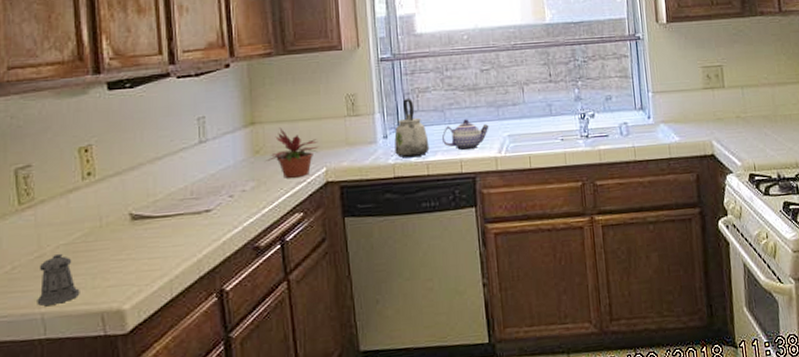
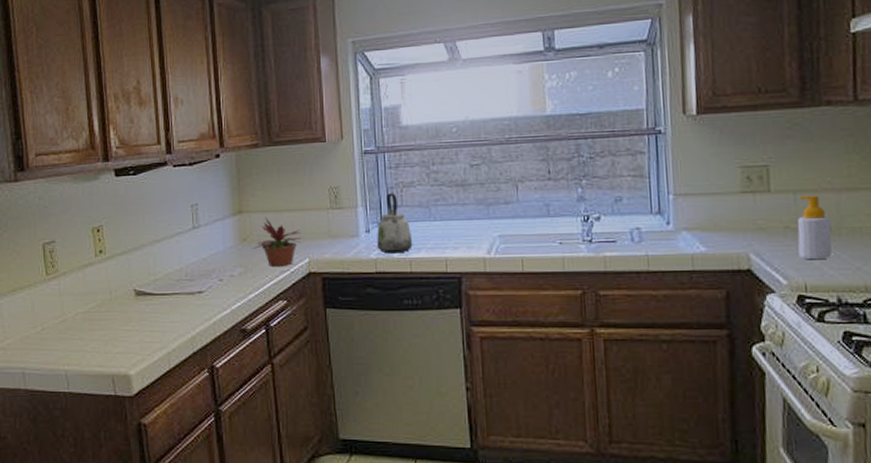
pepper shaker: present [37,253,80,306] -> none [61,320,95,364]
teapot: present [442,119,489,150] -> none [427,216,478,248]
soap bottle: none [746,89,771,144] -> present [797,195,832,260]

